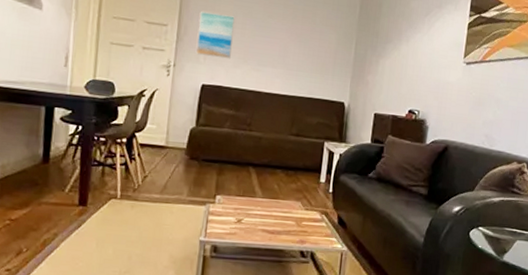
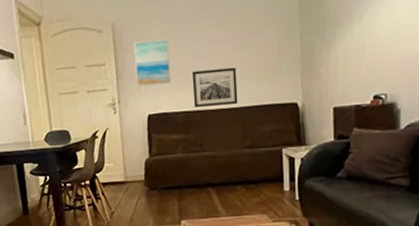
wall art: none [249,52,295,93] -> present [191,67,238,108]

